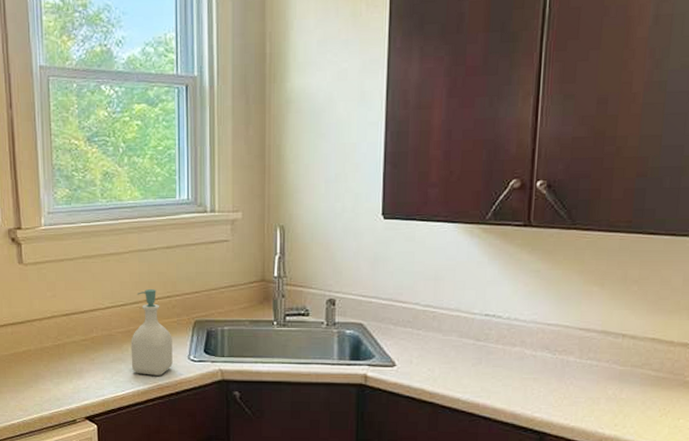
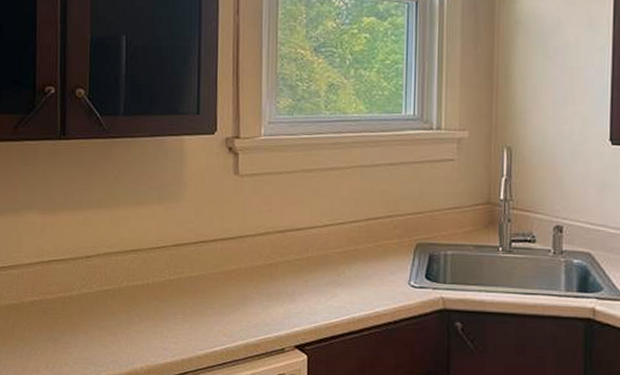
soap bottle: present [131,289,173,376] -> none [347,207,392,302]

